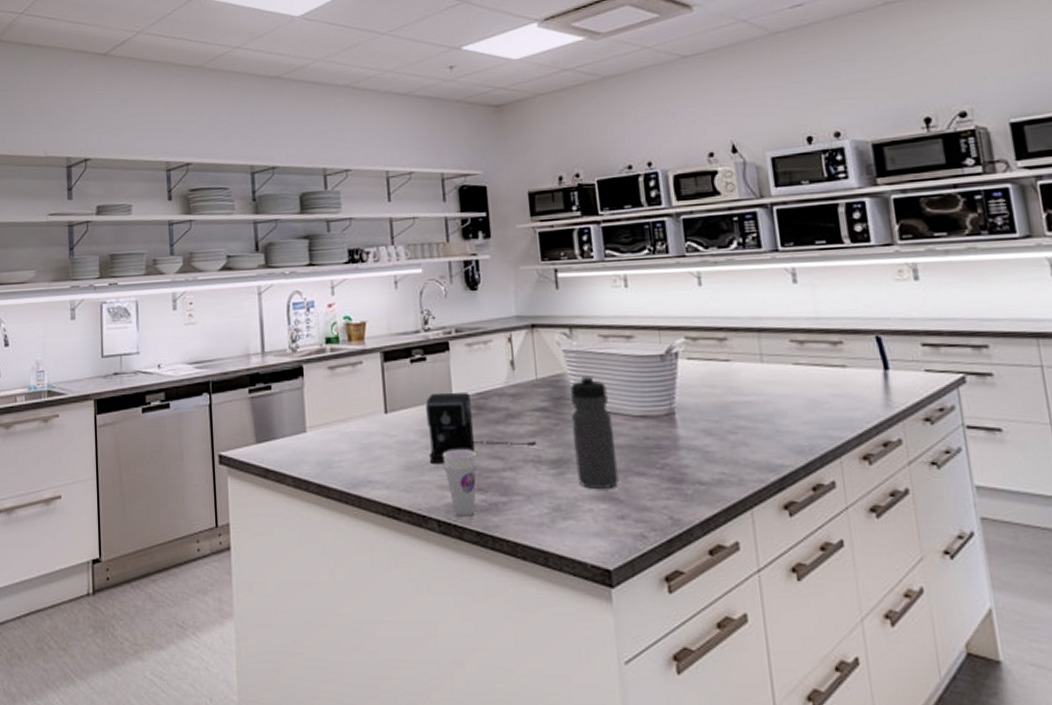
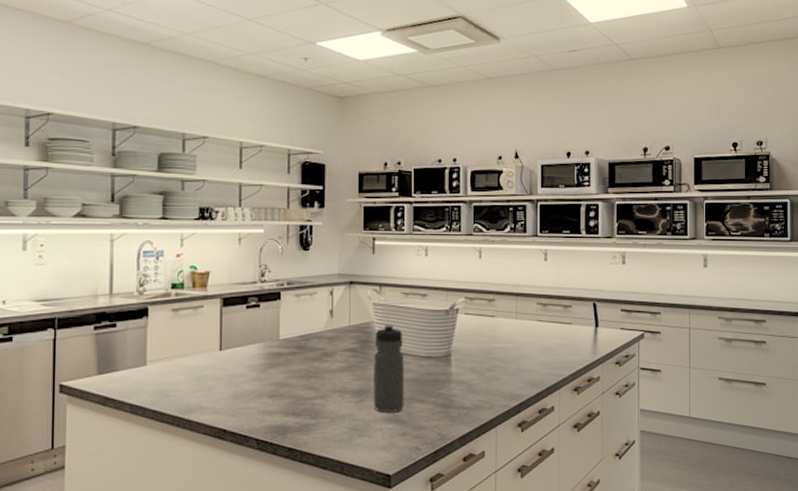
coffee maker: present [426,392,537,465] -> none [255,334,345,394]
cup: present [442,448,477,517] -> none [266,380,295,436]

